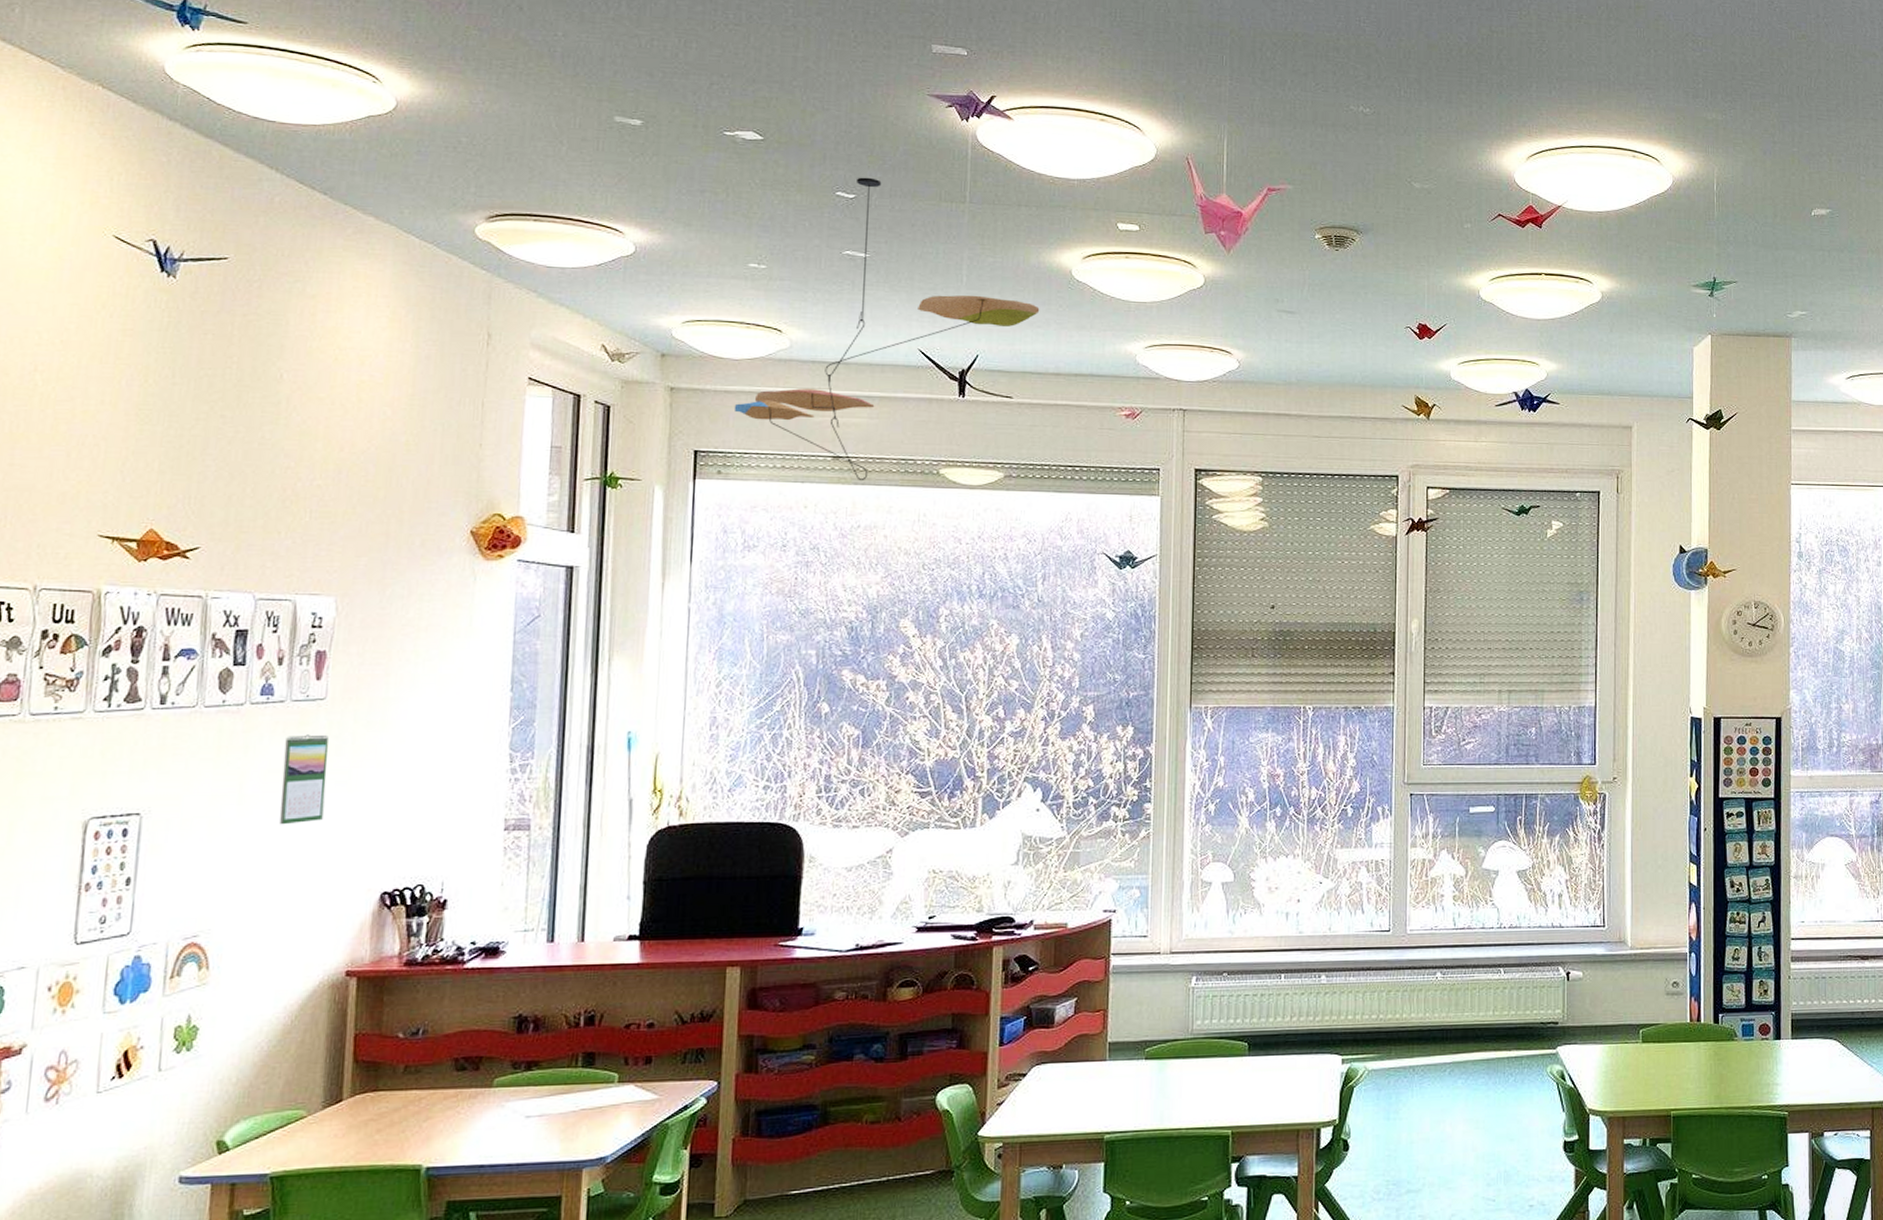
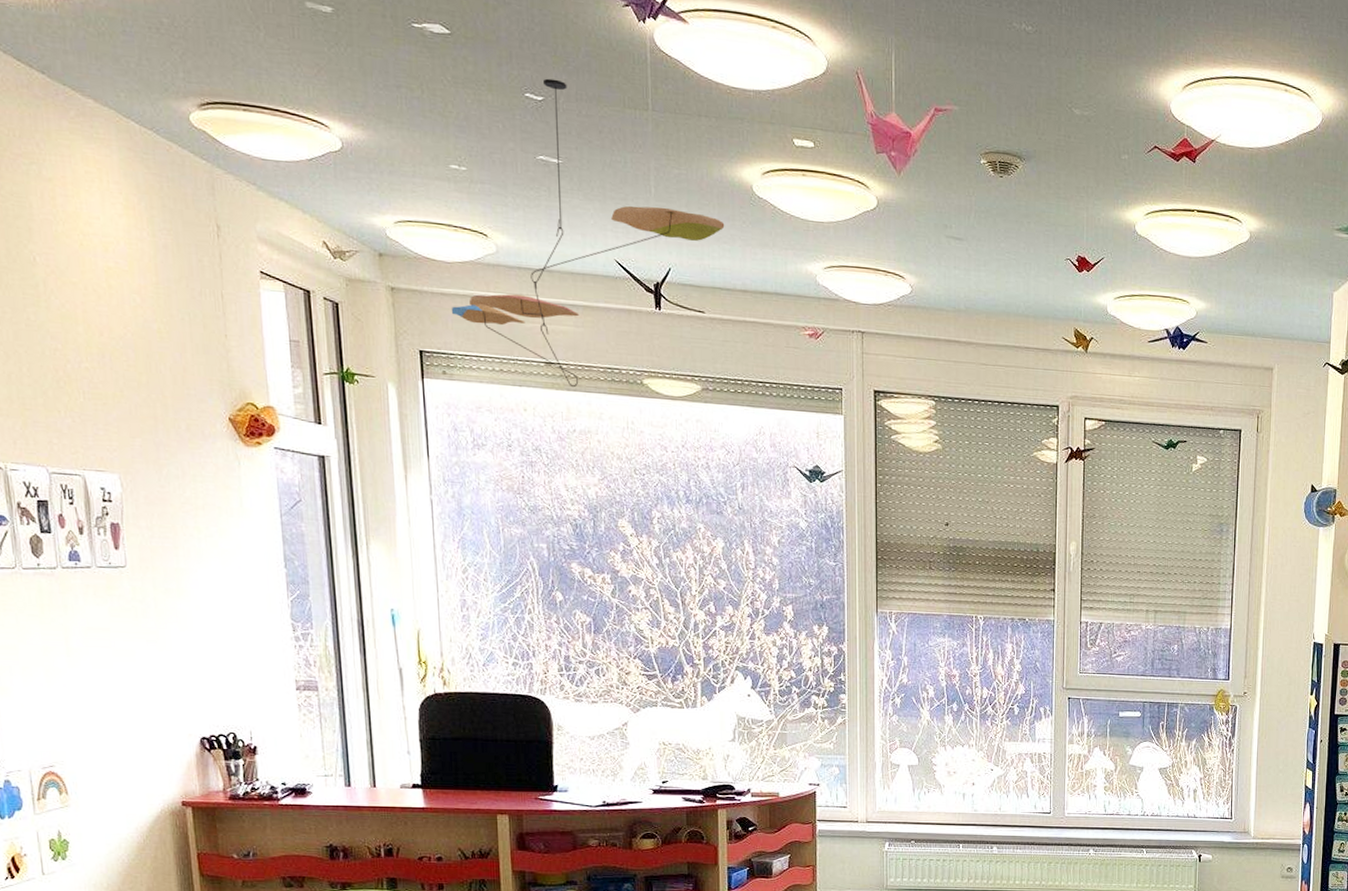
calendar: present [280,734,329,825] -> none [98,597,141,676]

